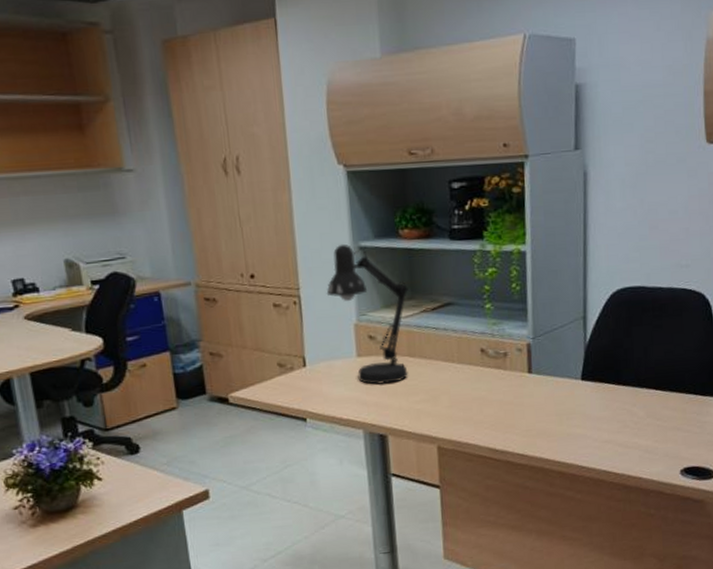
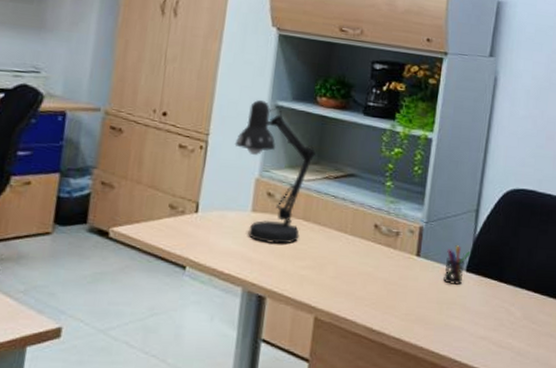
pen holder: none [559,356,583,395] -> present [443,245,470,285]

